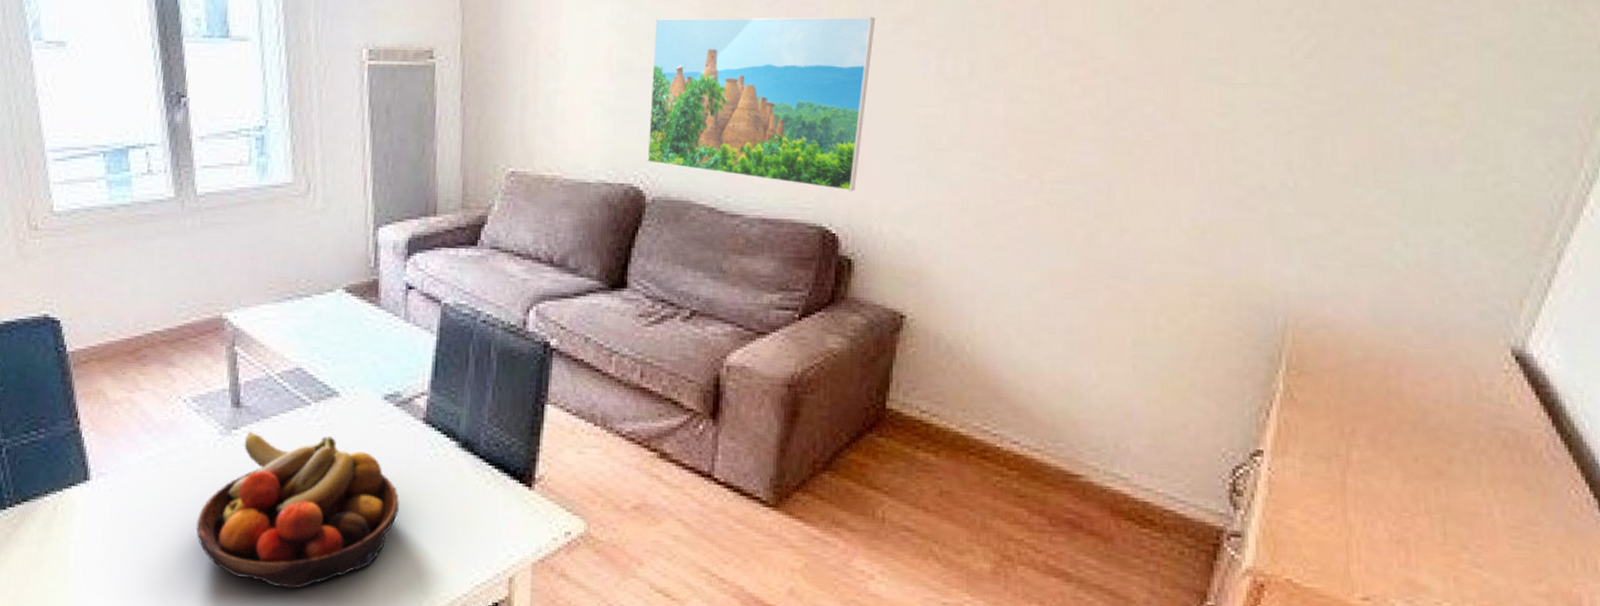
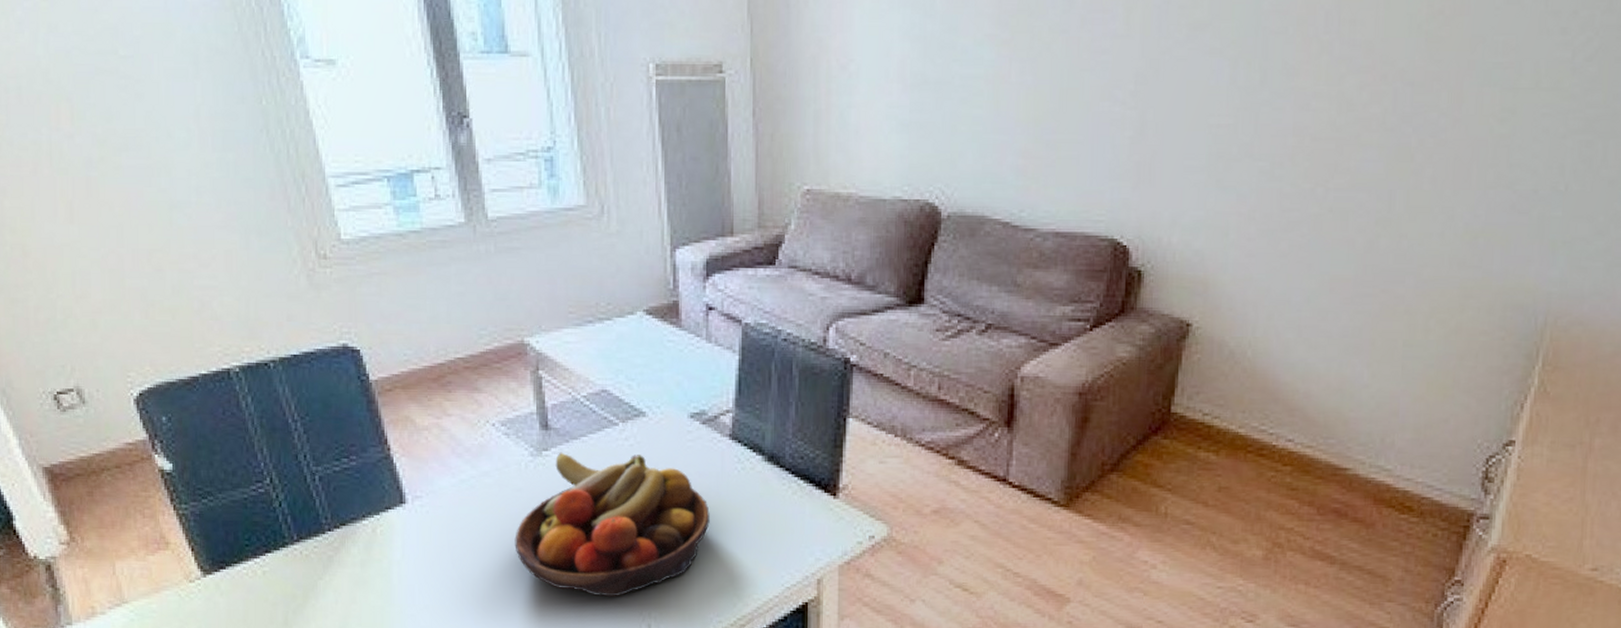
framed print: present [647,16,876,191] -> none [942,23,1171,203]

